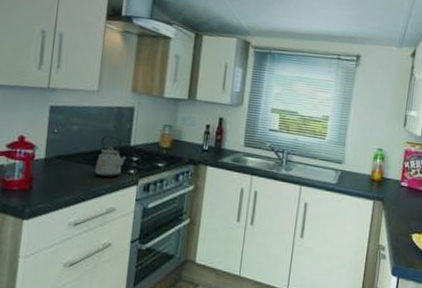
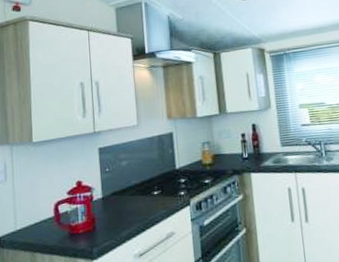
kettle: present [95,135,127,178] -> none [148,163,175,204]

